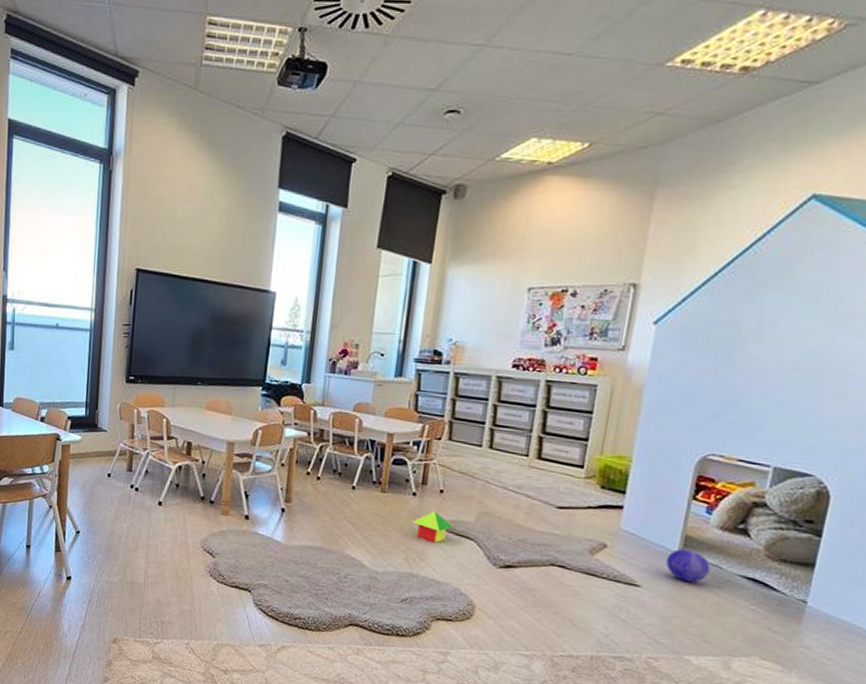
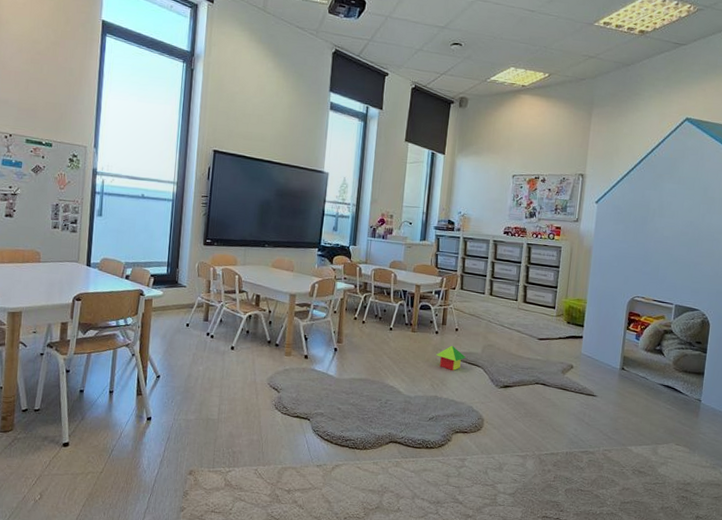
decorative ball: present [665,548,710,582] -> none [612,366,641,391]

